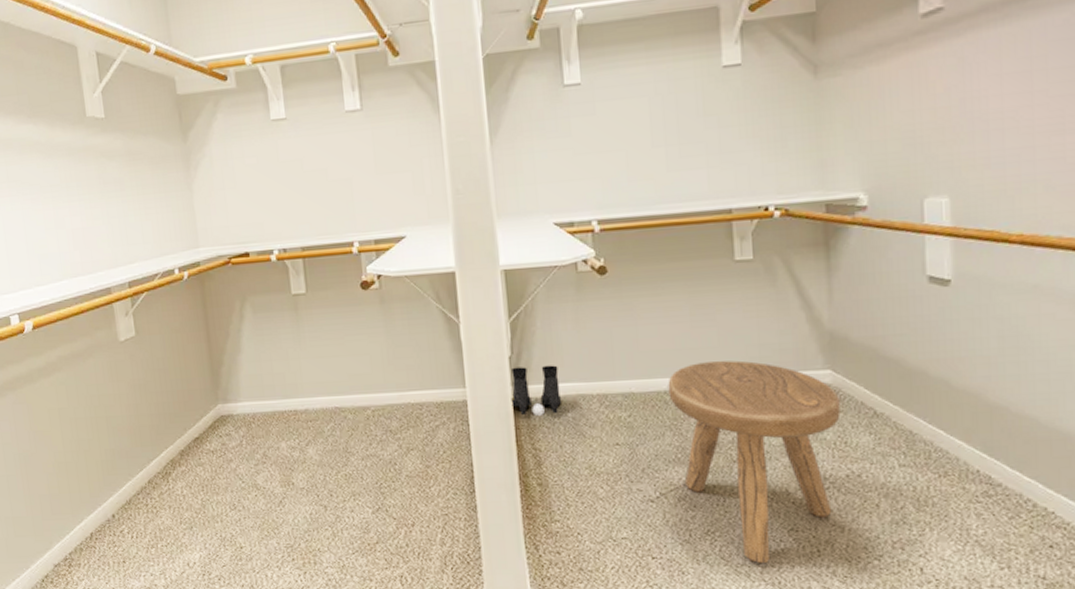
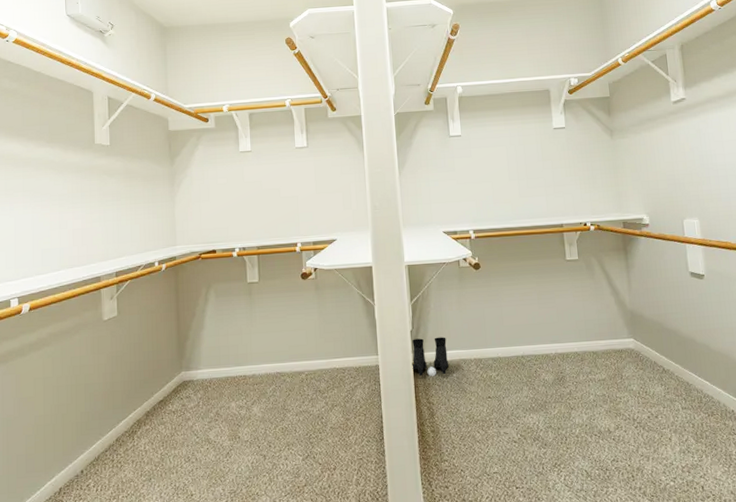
stool: present [668,360,841,563] -> none [524,332,642,488]

